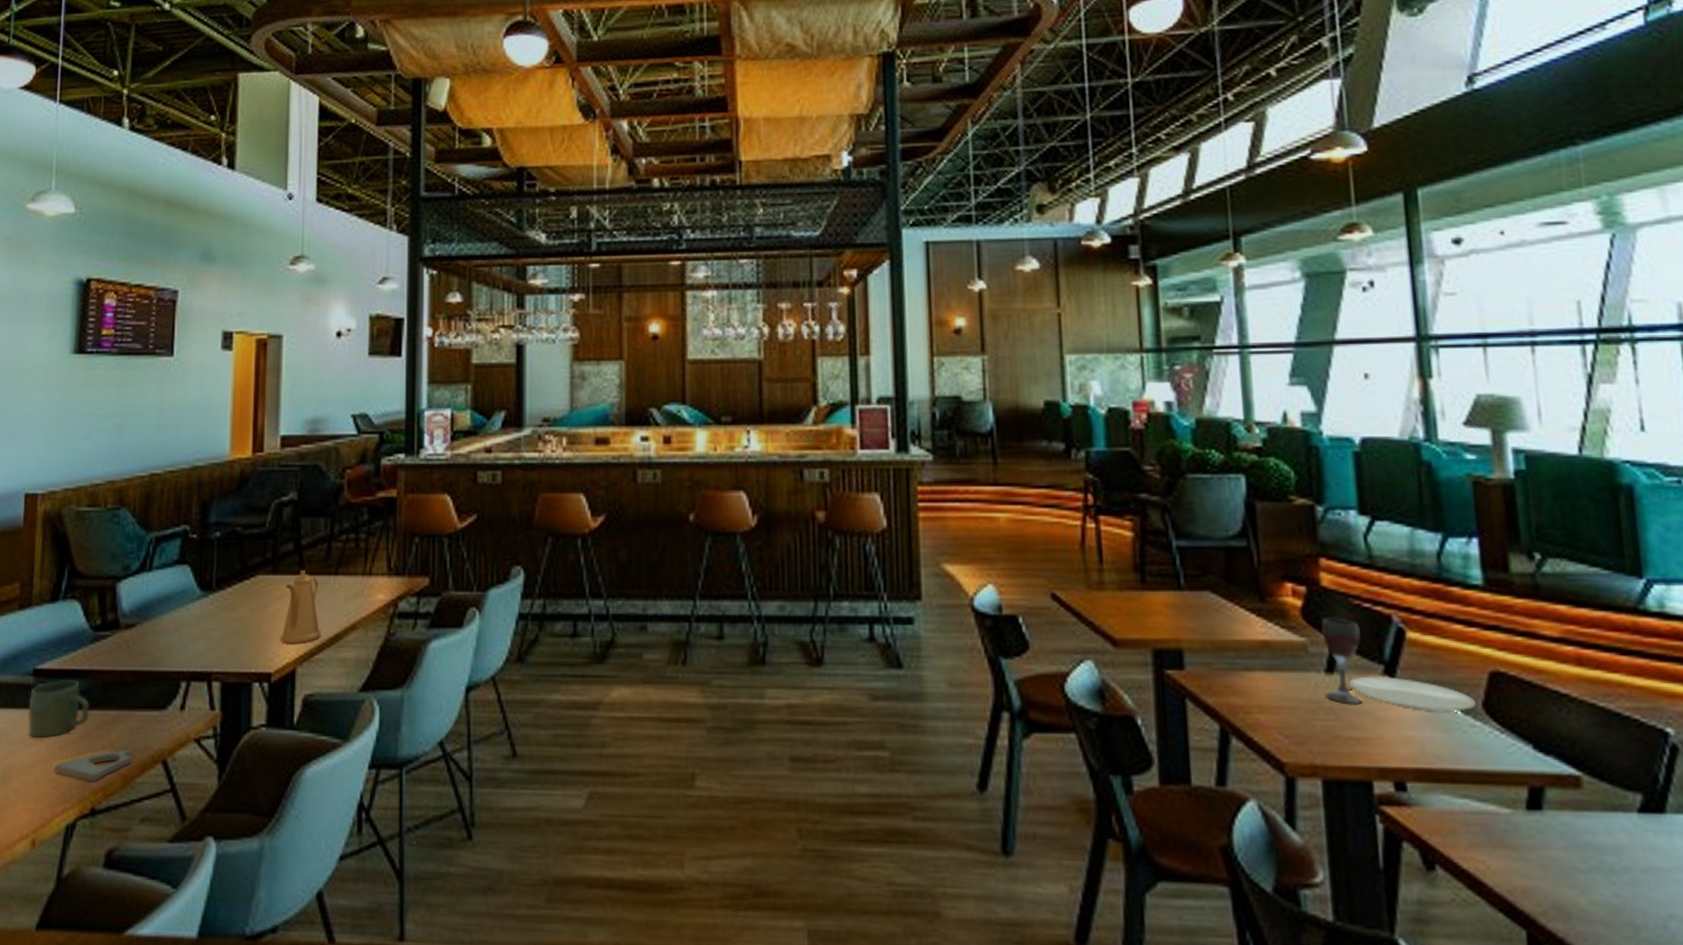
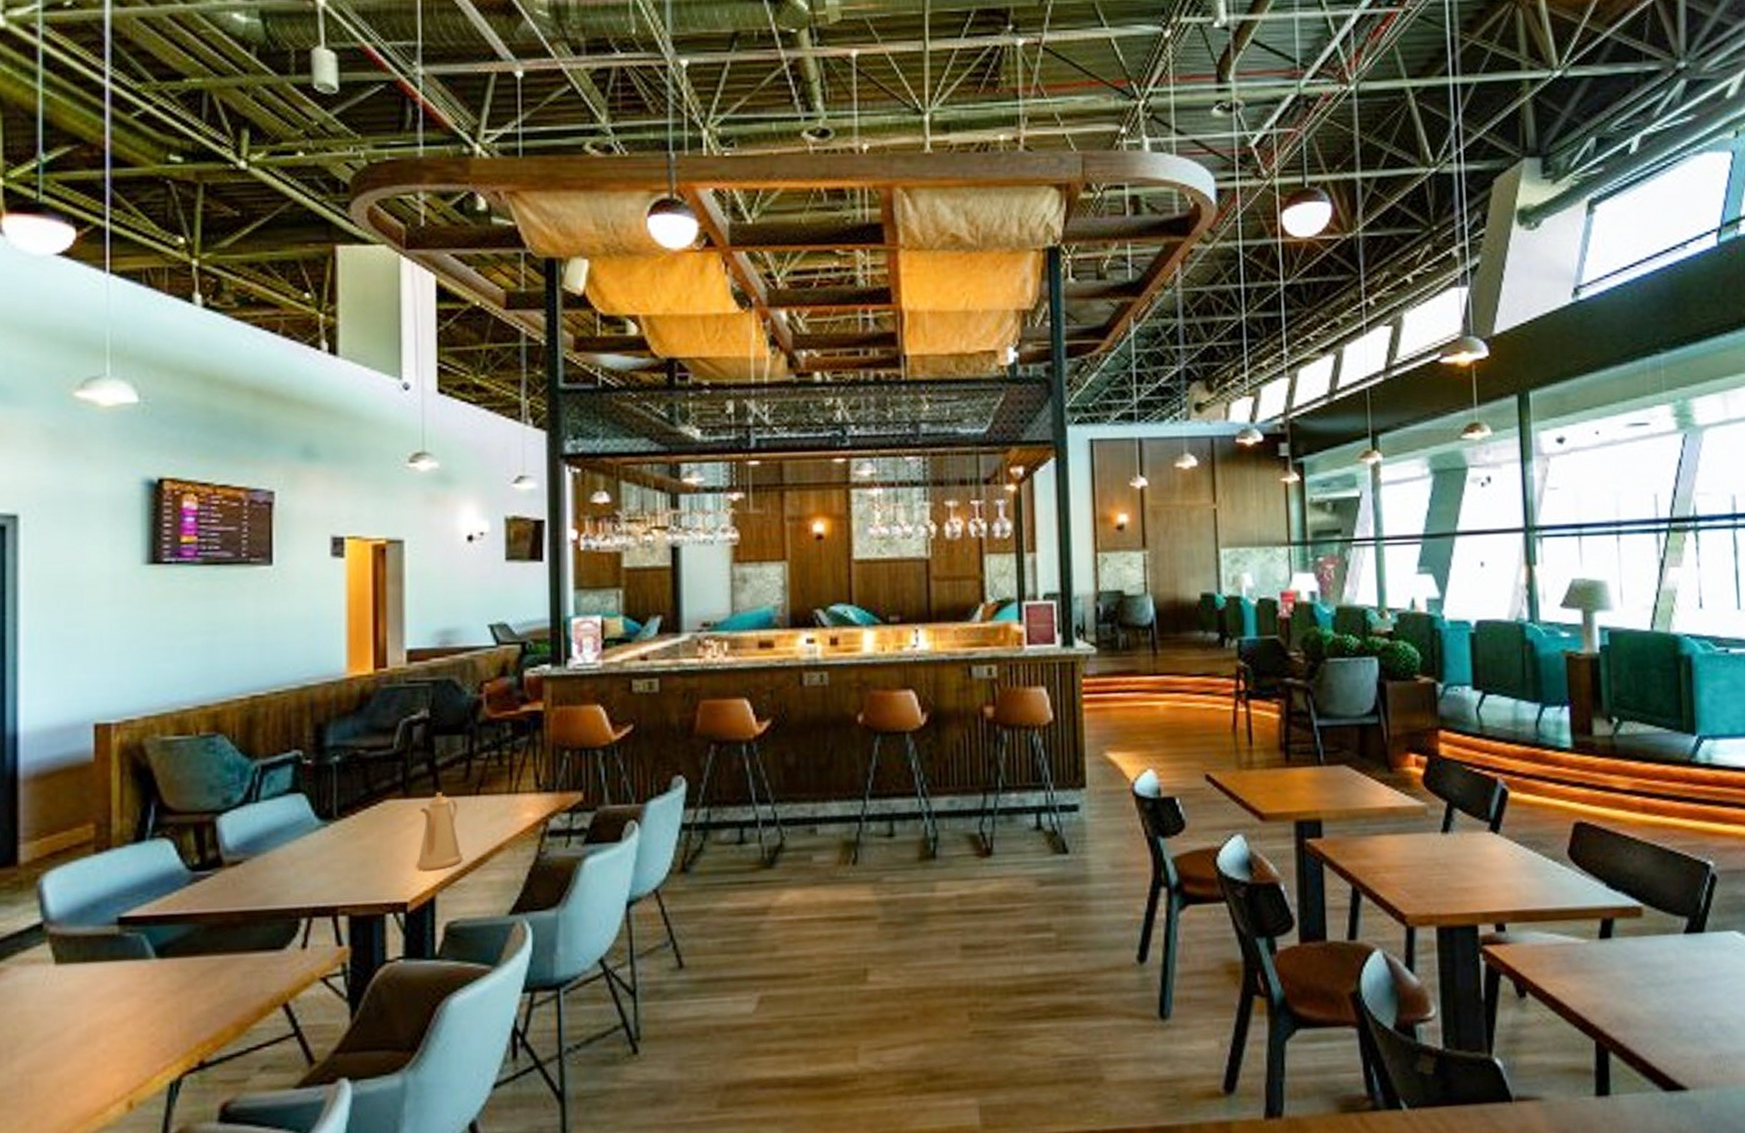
mug: present [28,679,89,739] -> none [114,925,191,993]
napkin holder: present [55,749,132,782] -> none [152,995,245,1034]
cup: present [1321,617,1363,706] -> none [1439,782,1472,860]
plate: present [1349,676,1476,712] -> none [1461,832,1562,860]

